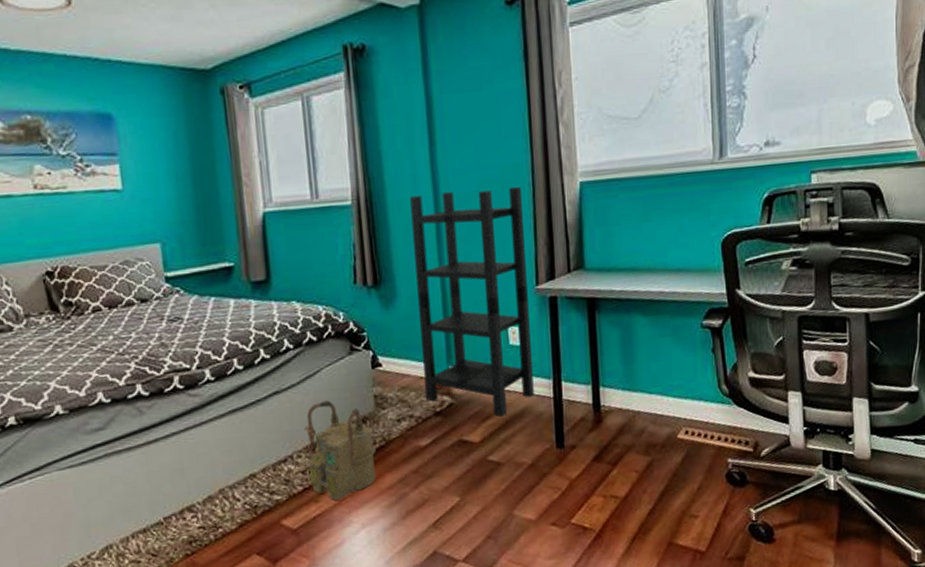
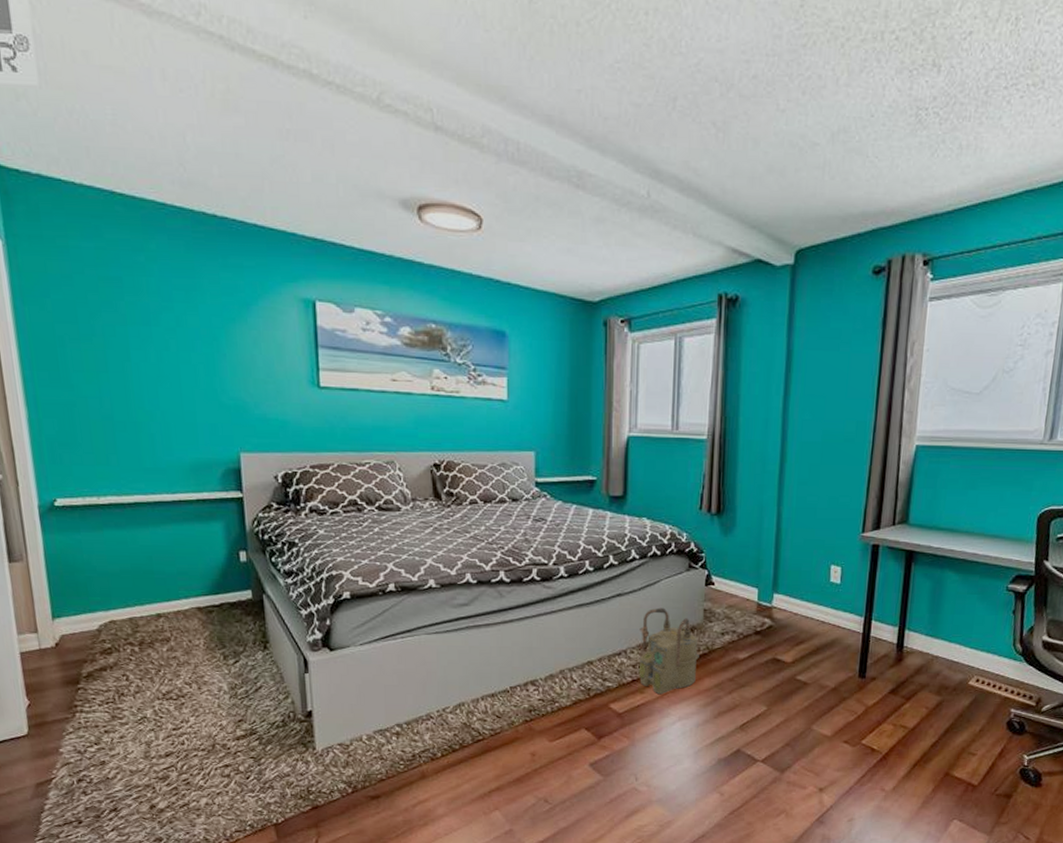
shelving unit: present [410,186,534,417] -> none [748,438,862,643]

